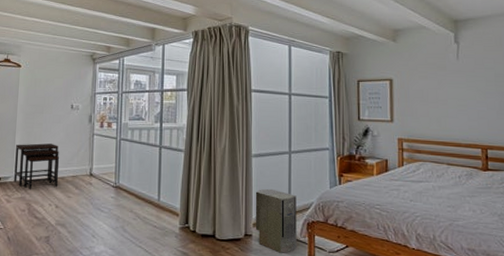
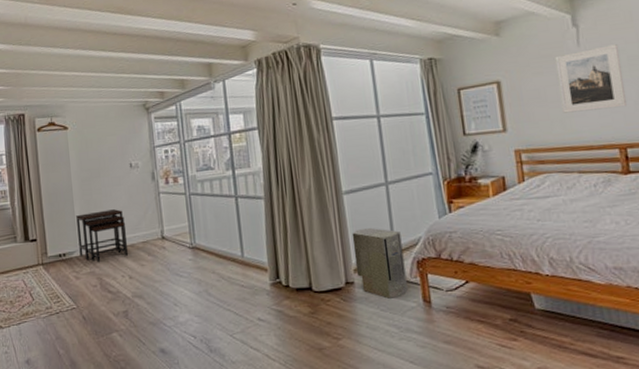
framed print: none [438,62,492,115] -> present [555,44,627,113]

